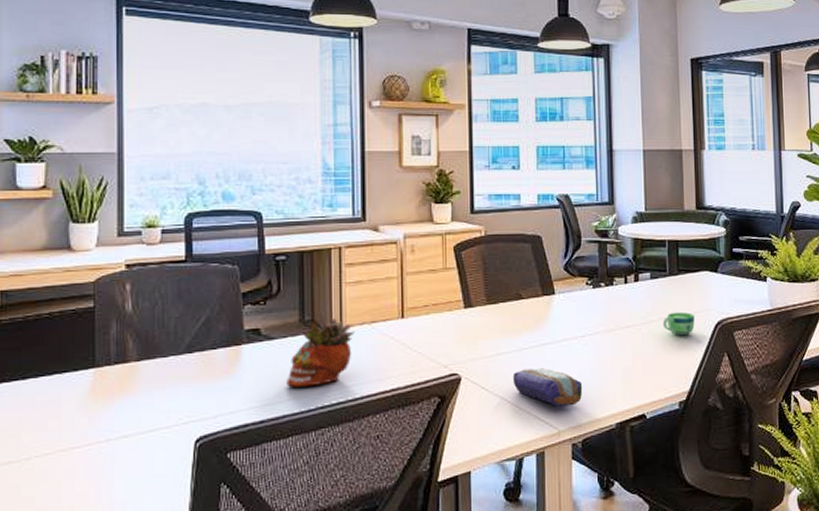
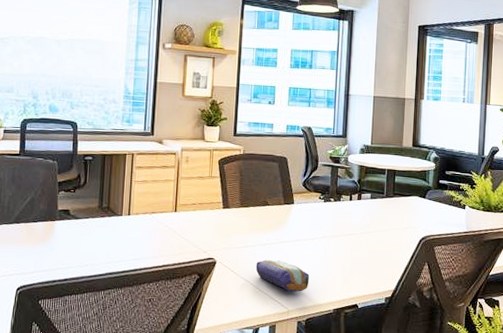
succulent planter: present [286,318,355,388] -> none [85,207,139,257]
cup: present [662,312,695,336] -> none [377,226,404,246]

